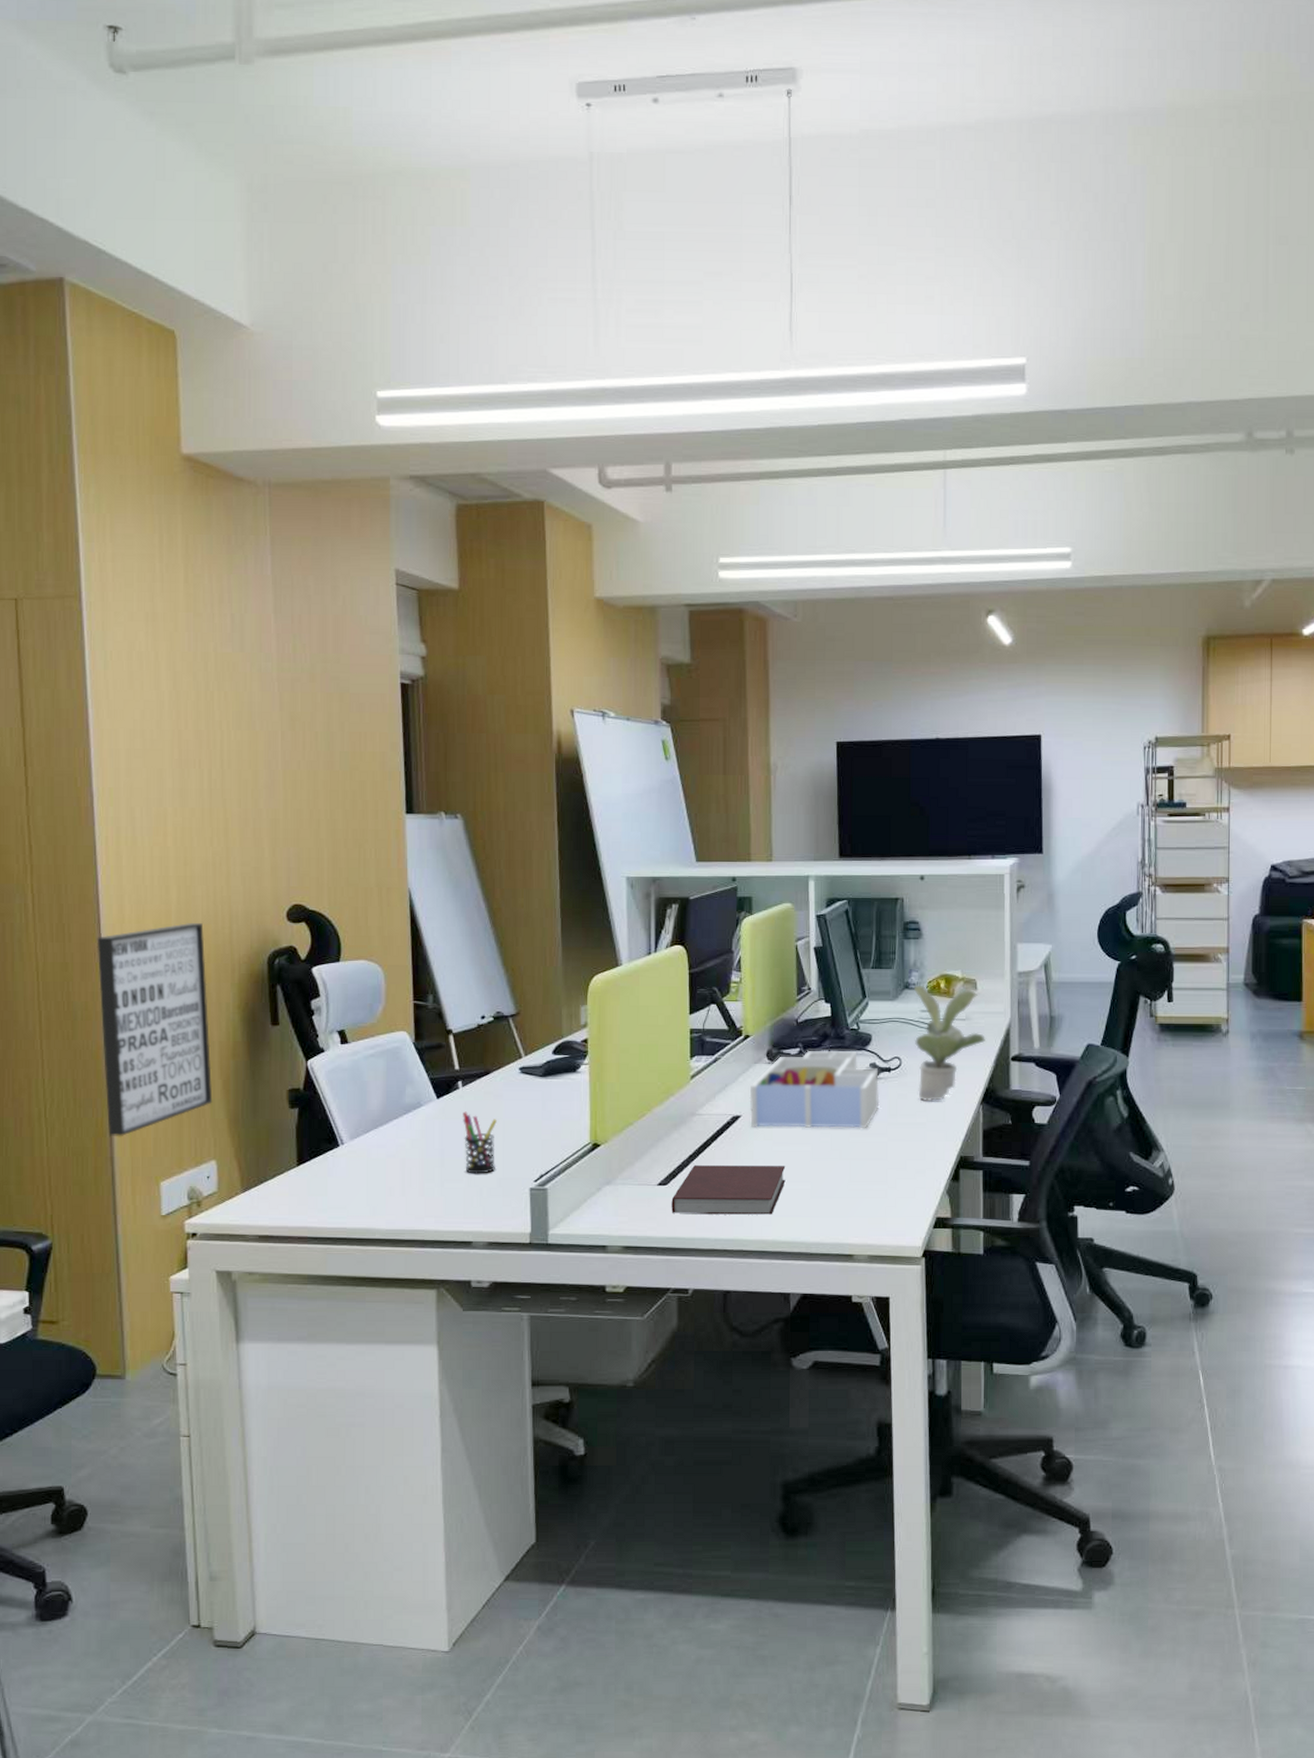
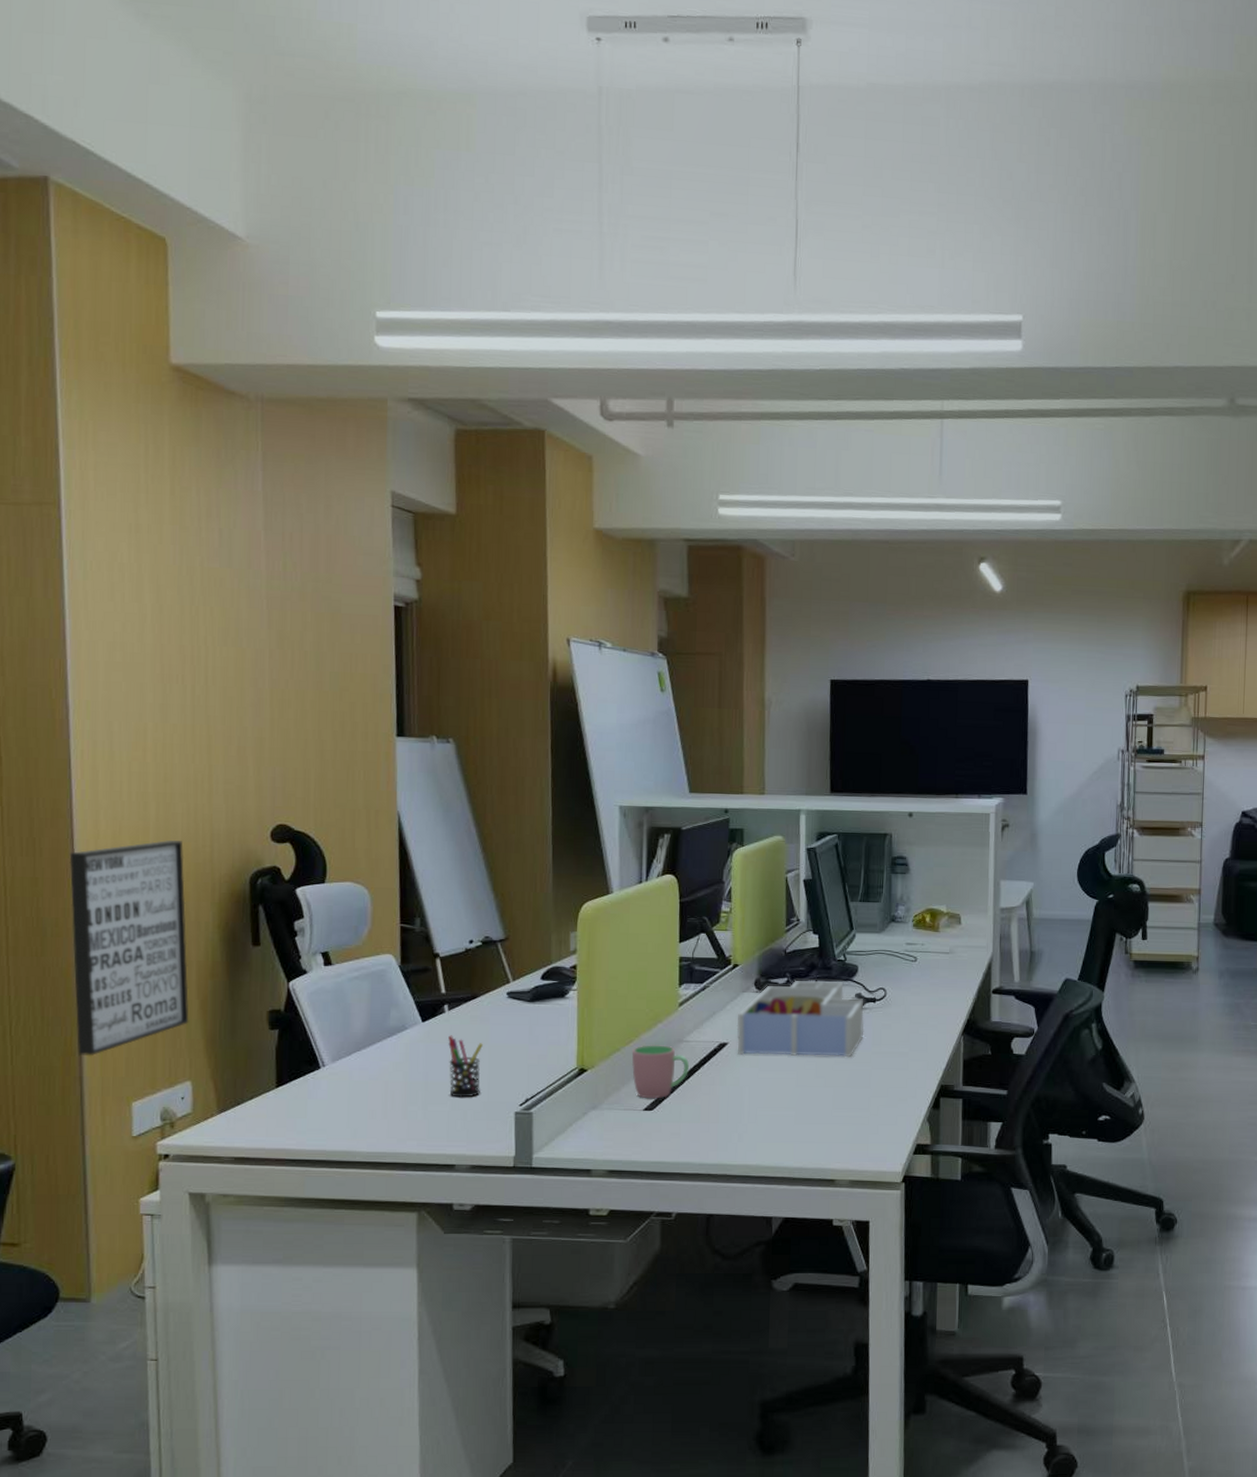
cup: none [644,1118,703,1174] -> present [631,1045,690,1099]
notebook: present [671,1165,786,1215] -> none [657,1091,771,1140]
potted plant: present [913,985,987,1101] -> none [899,918,969,1031]

